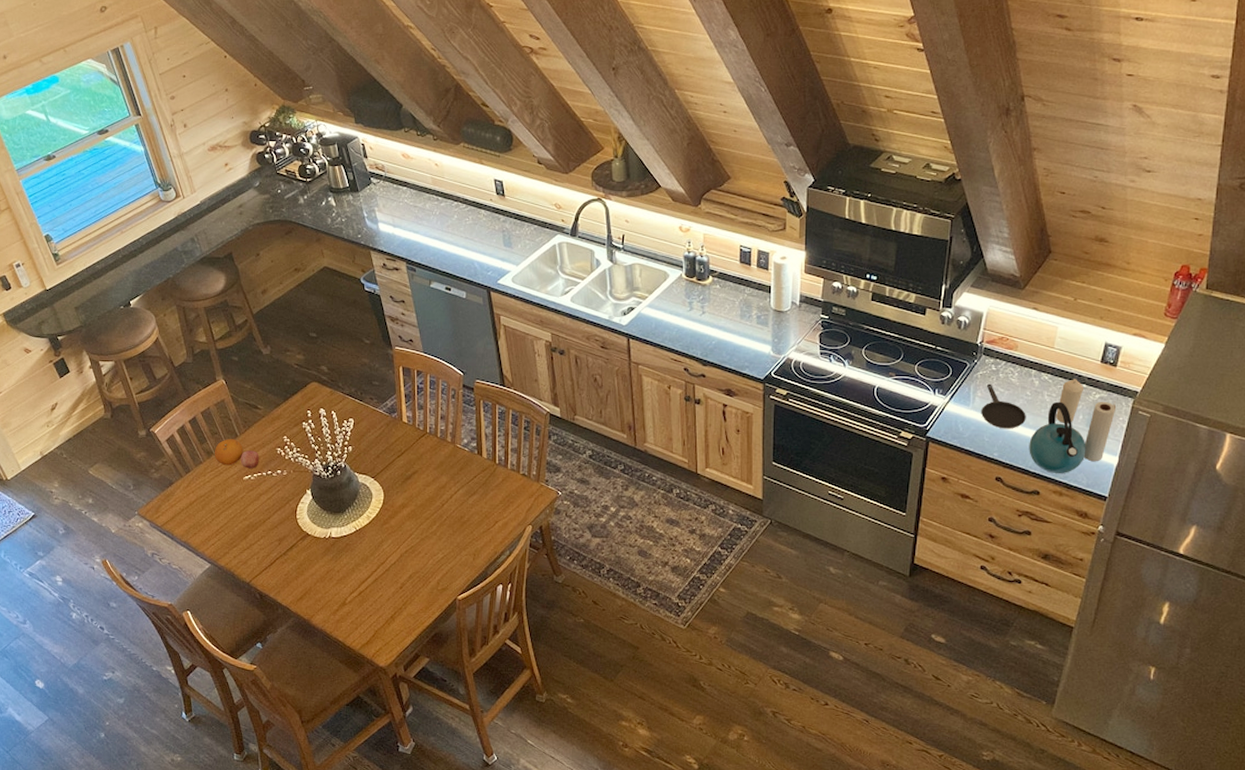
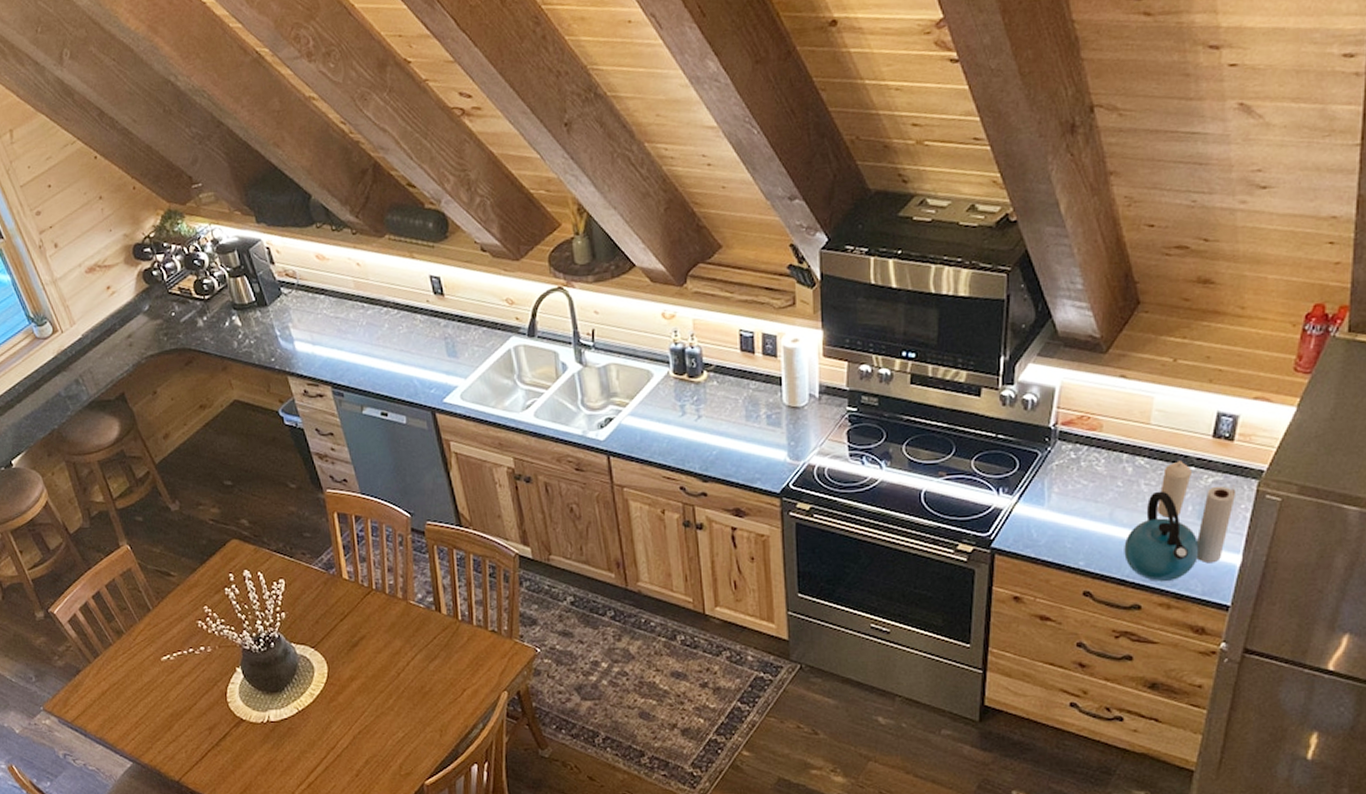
fruit: present [214,439,243,466] -> none [124,614,159,646]
fruit: present [241,450,259,468] -> none [156,626,178,647]
frying pan: present [981,383,1026,429] -> none [1060,475,1118,531]

